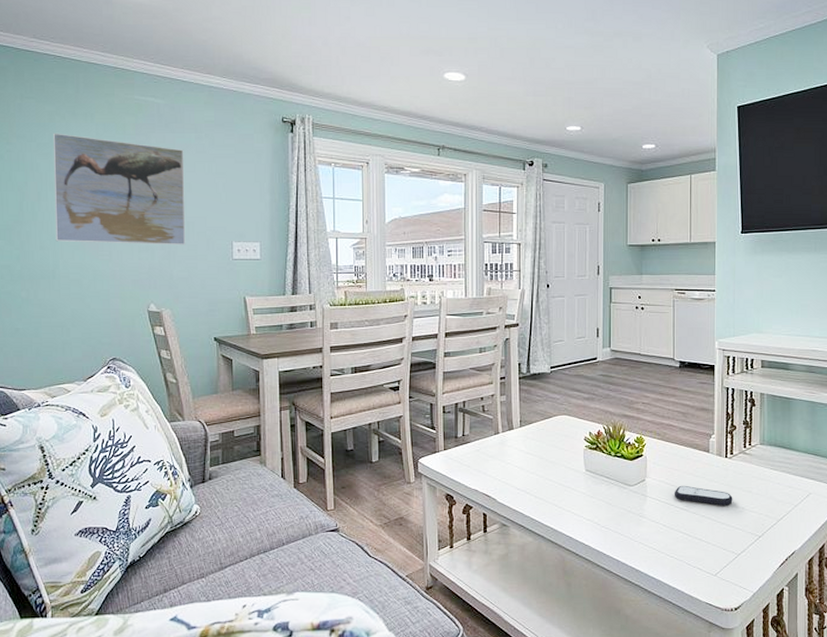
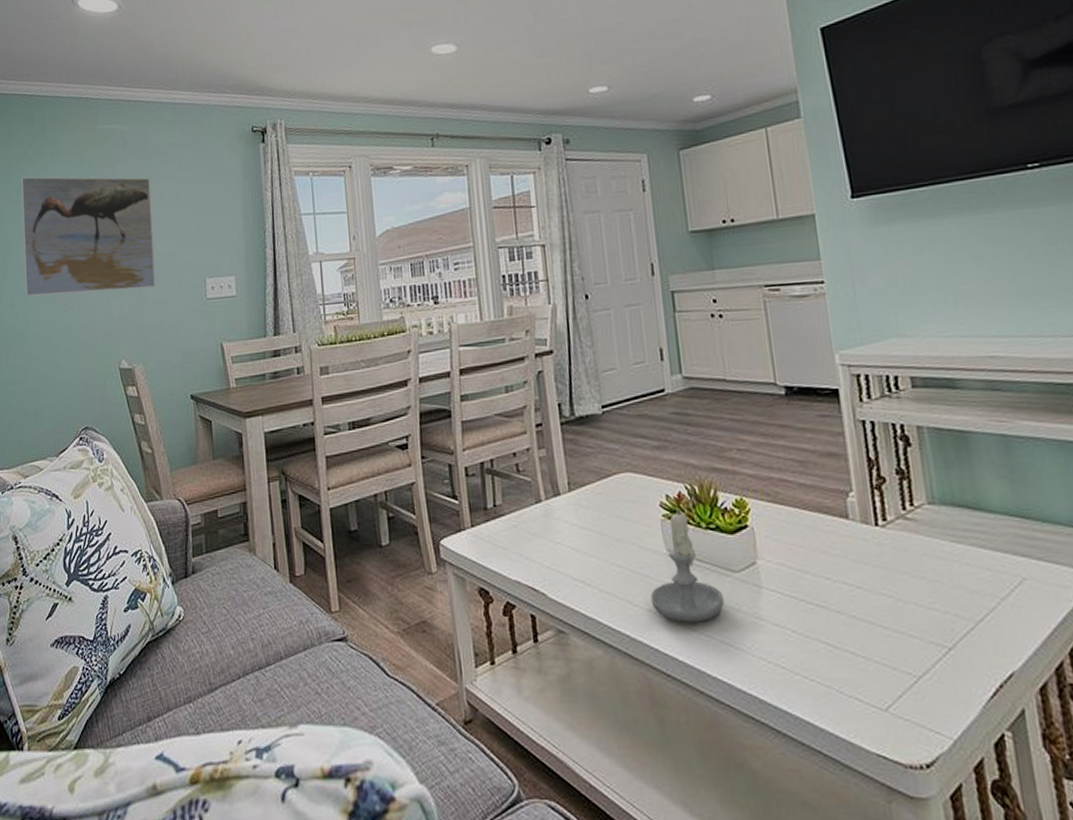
candle: none [570,443,621,519] -> present [650,509,725,623]
remote control: present [674,485,733,507] -> none [802,569,897,602]

